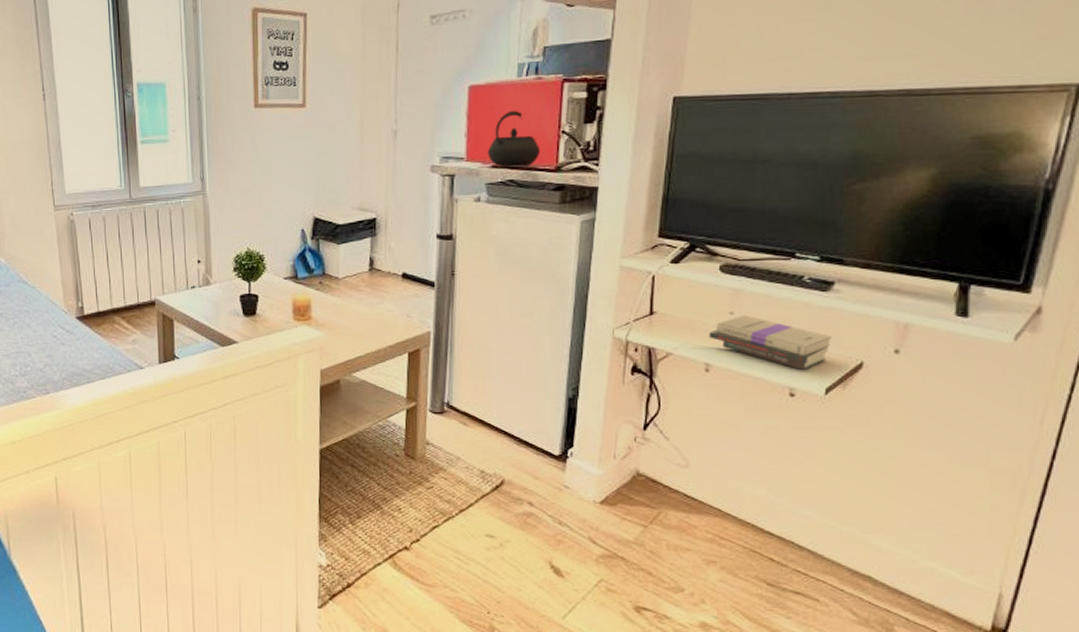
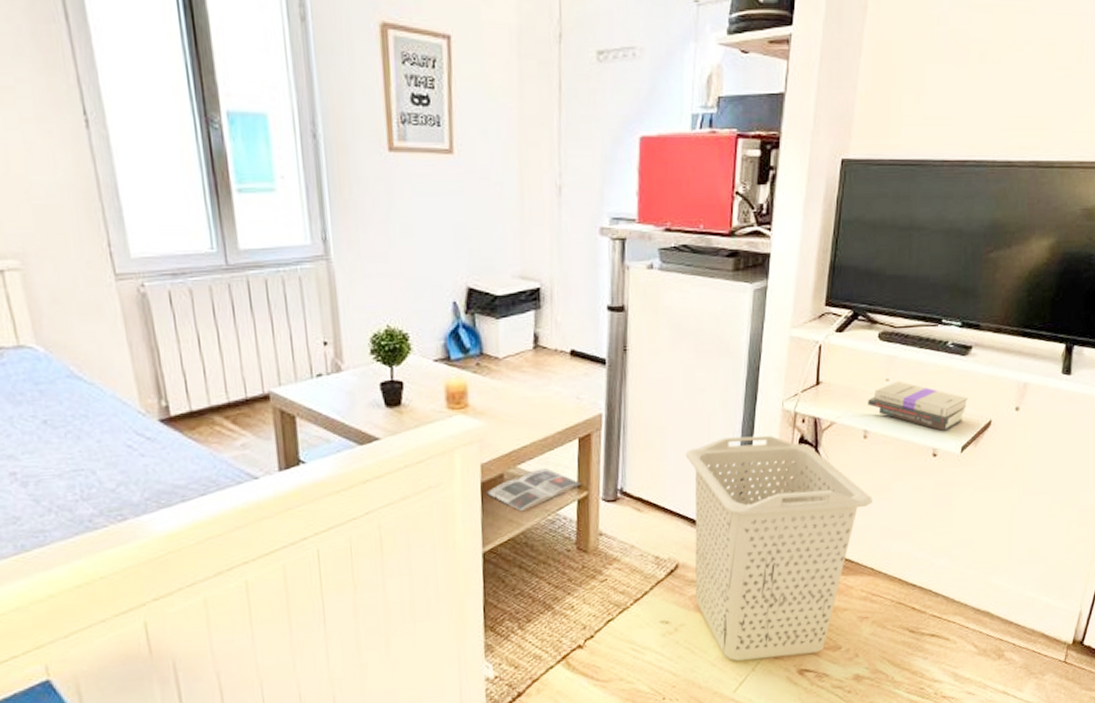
magazine: none [324,377,410,416] -> present [486,467,582,512]
kettle: present [487,111,541,168] -> none [659,168,715,232]
laundry basket: none [511,361,718,591] -> present [685,435,873,661]

